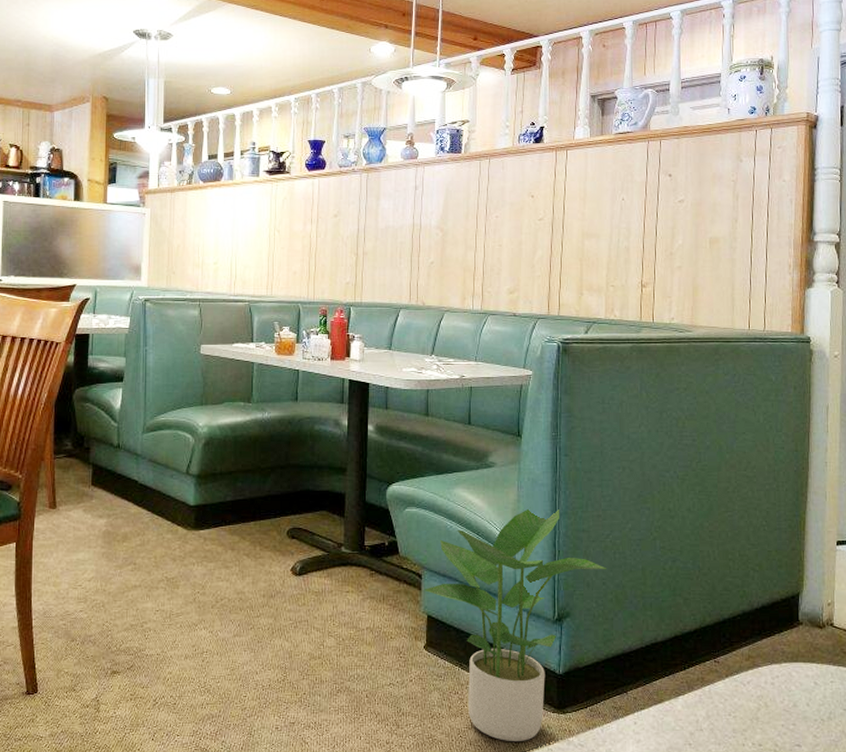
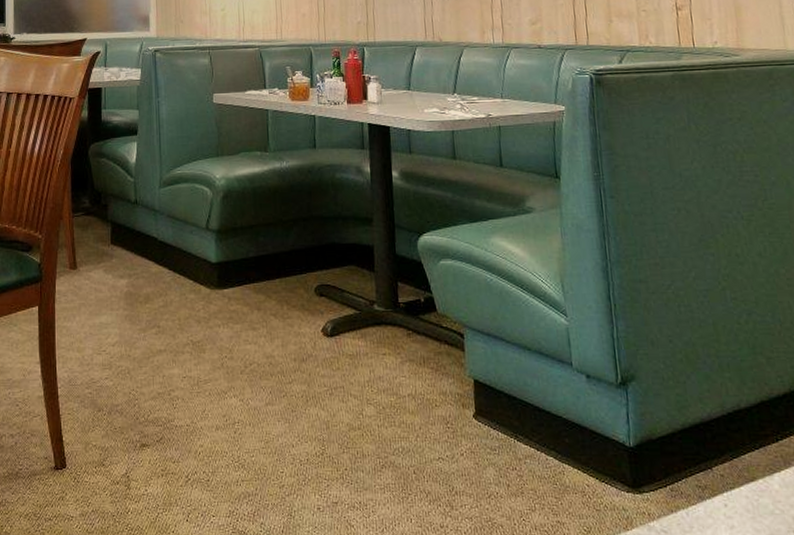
potted plant: present [423,507,607,741] -> none [467,256,673,526]

